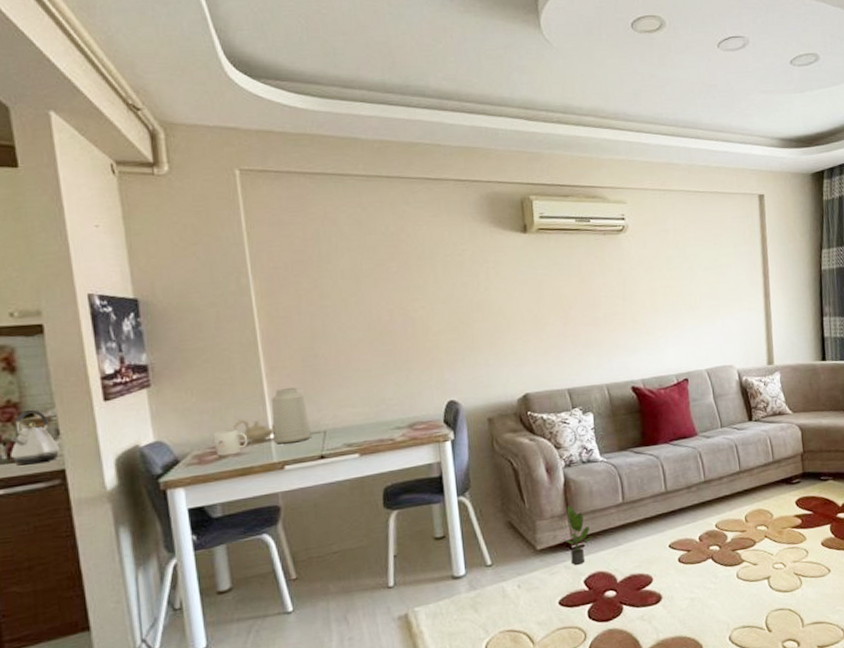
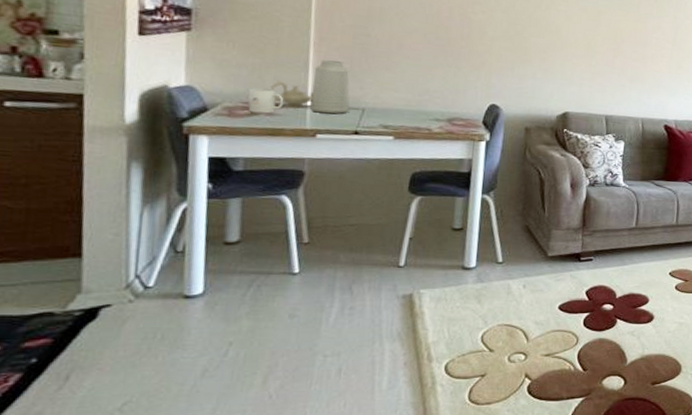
kettle: present [11,409,61,466] -> none [26,27,82,83]
potted plant: present [562,505,594,565] -> none [573,220,603,276]

